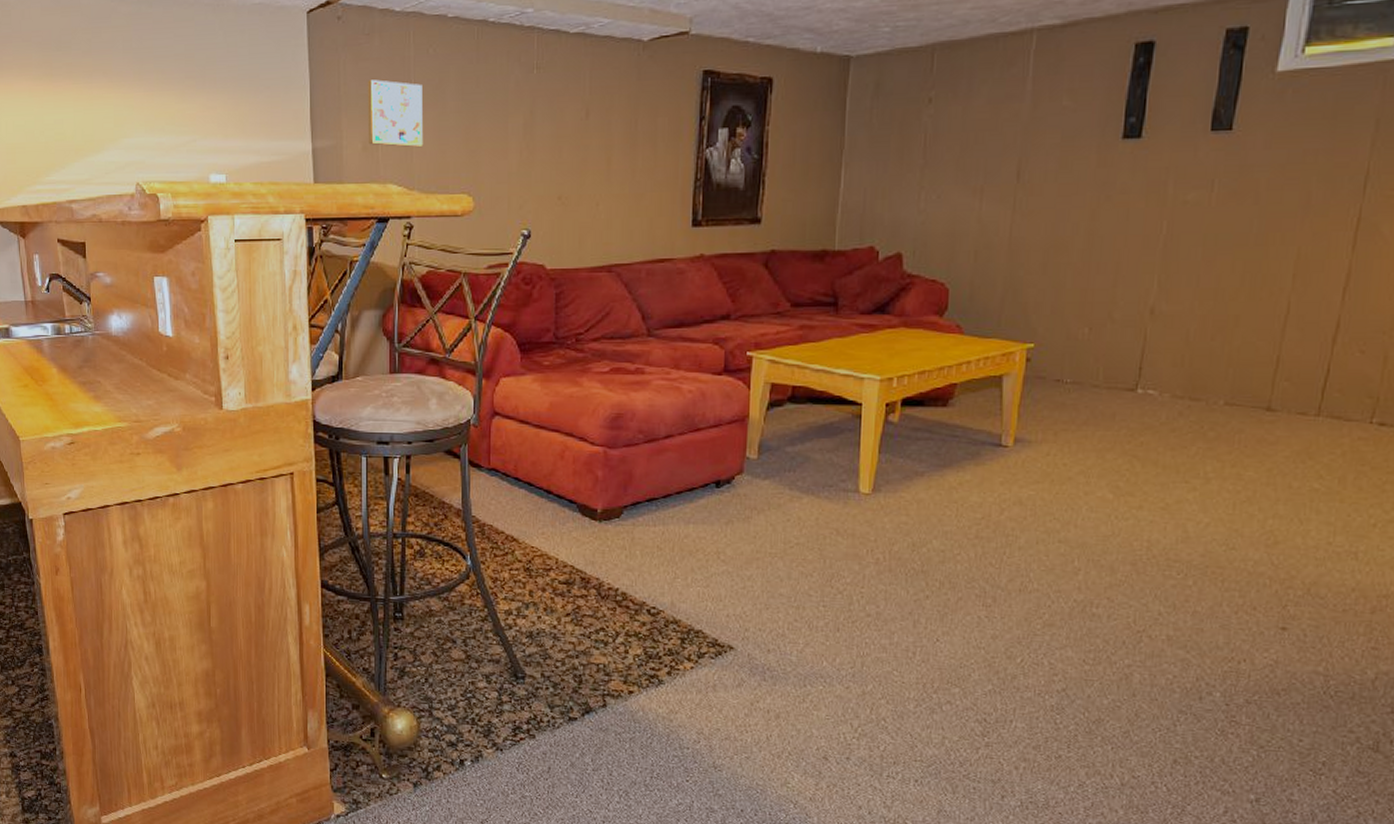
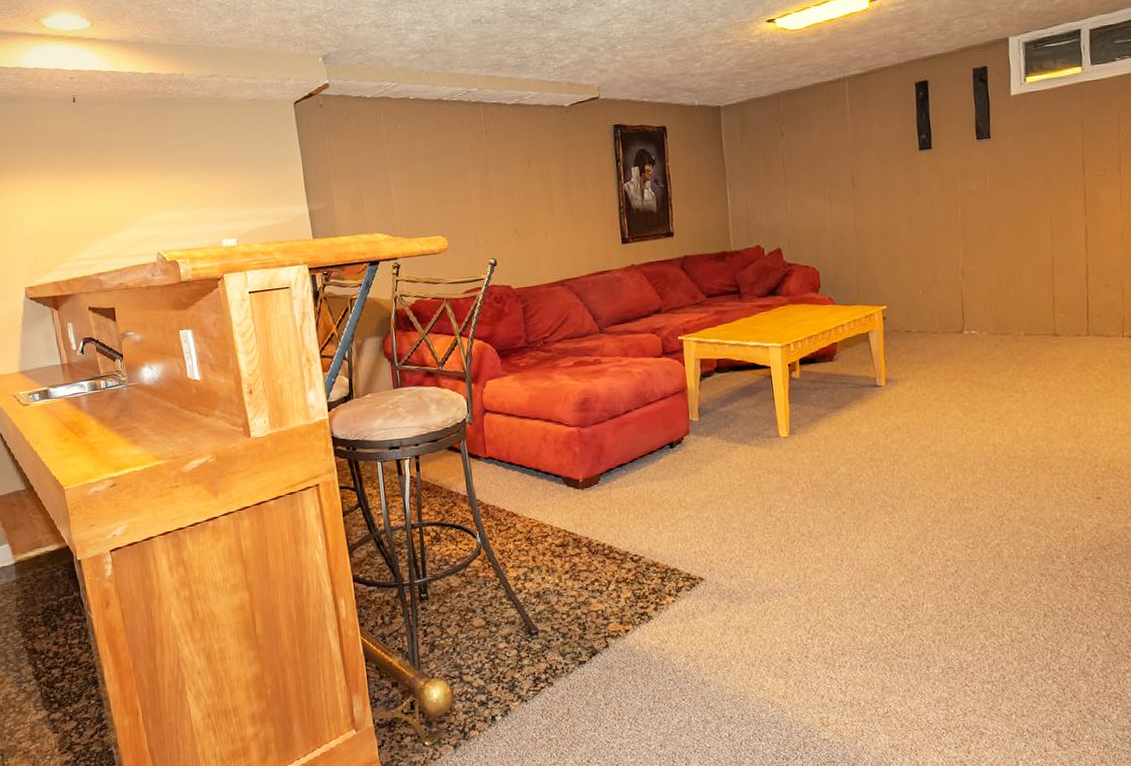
wall art: present [367,79,424,148] -> none [349,151,402,204]

